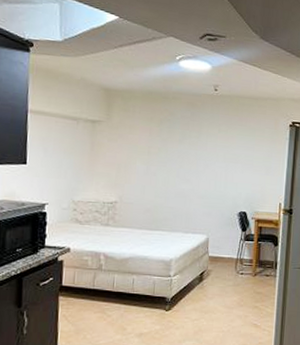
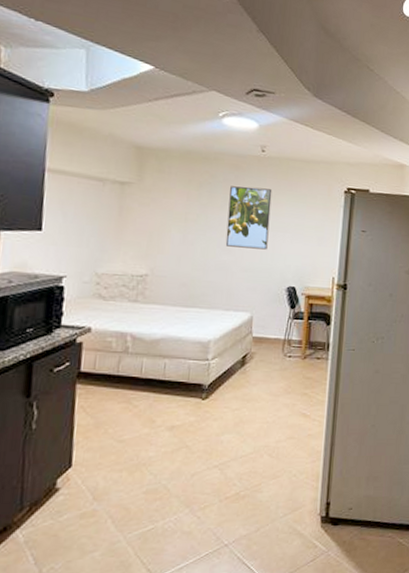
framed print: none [183,122,225,179] -> present [225,186,273,250]

